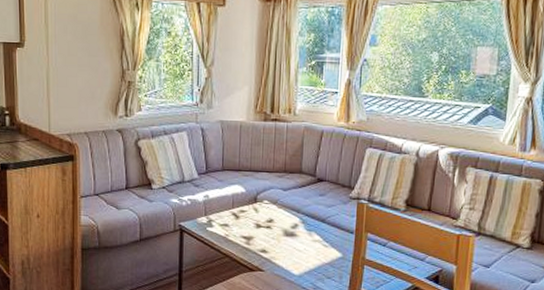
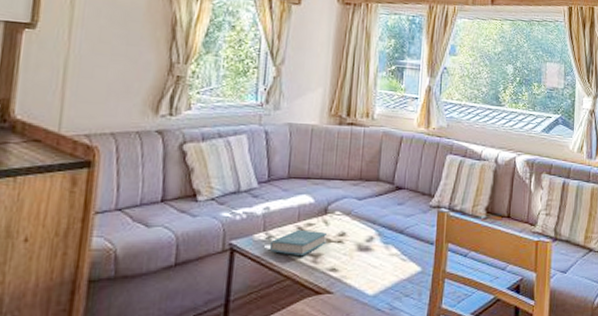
book: none [211,215,257,238] -> present [270,229,327,255]

